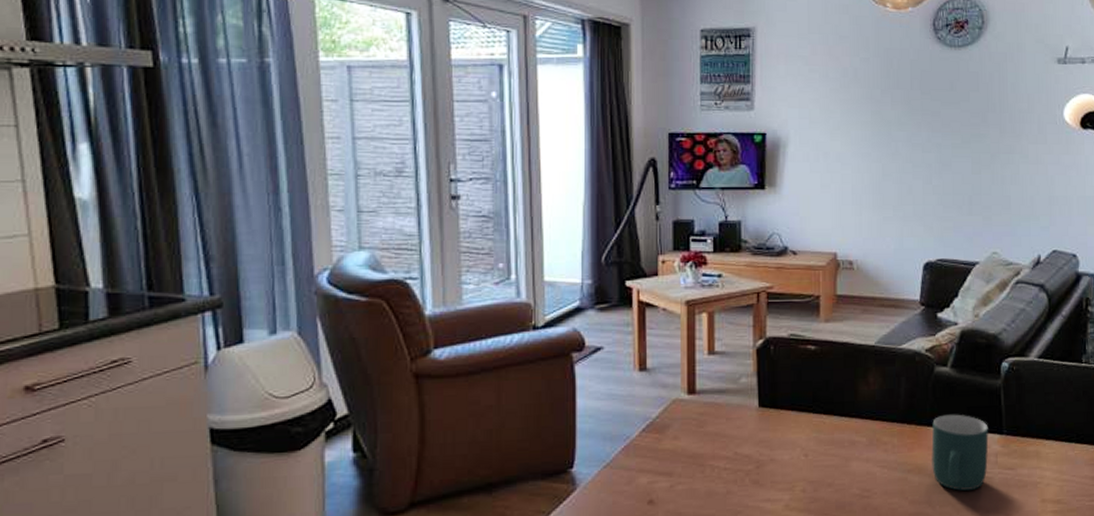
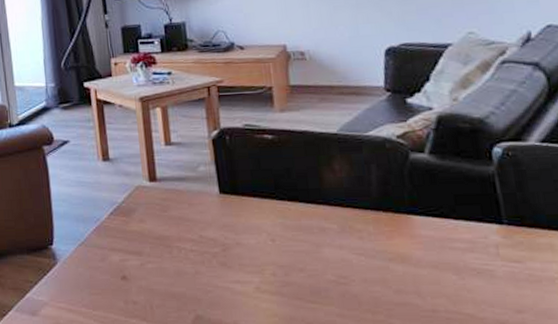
mug: present [931,414,989,491] -> none [412,202,487,282]

